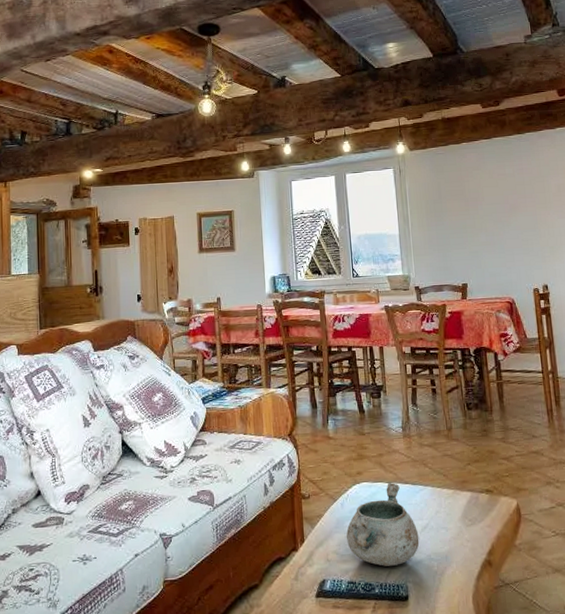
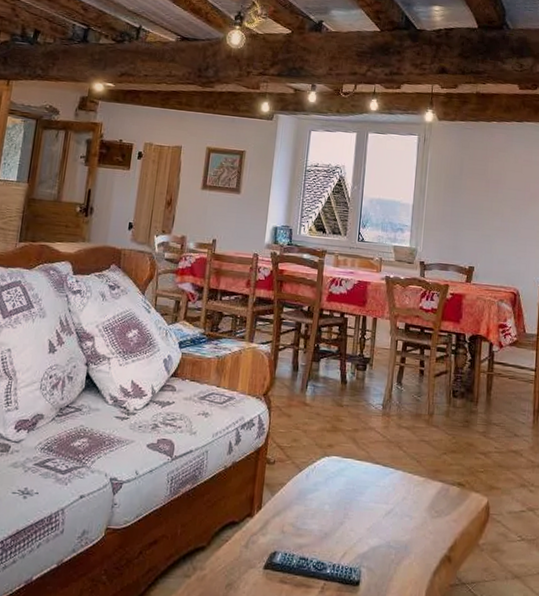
decorative bowl: present [346,482,420,566] -> none [306,460,382,548]

